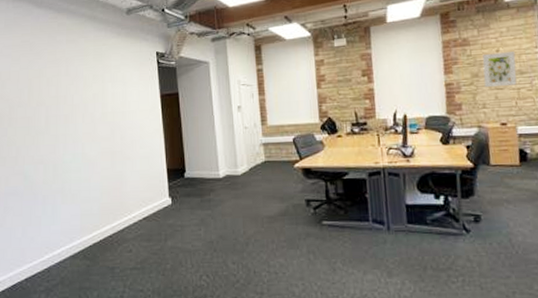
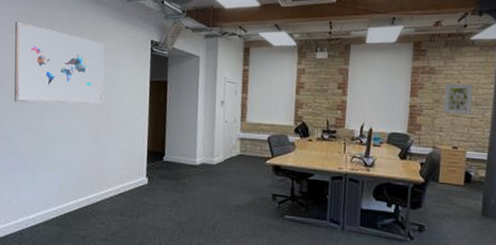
wall art: none [17,52,115,136] -> present [14,21,105,104]

